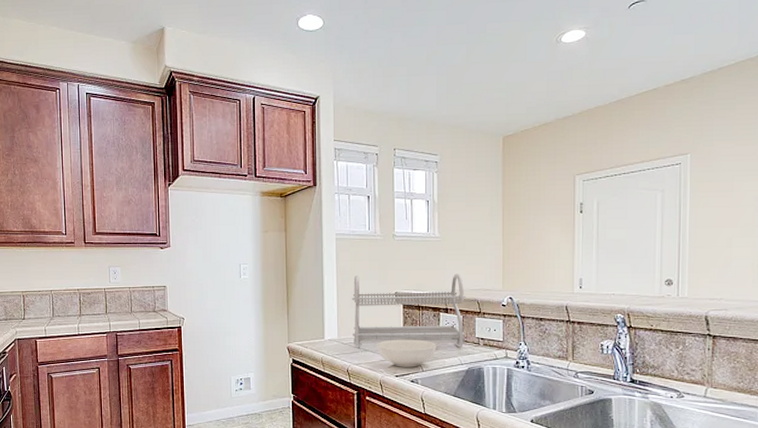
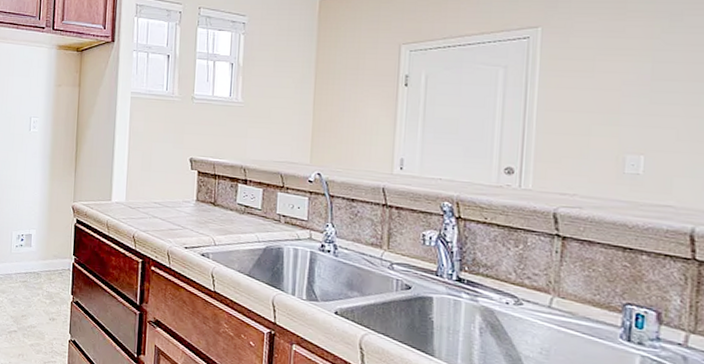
dish rack: present [351,274,466,348] -> none [141,137,269,224]
bowl: present [376,339,437,367] -> none [166,208,233,240]

